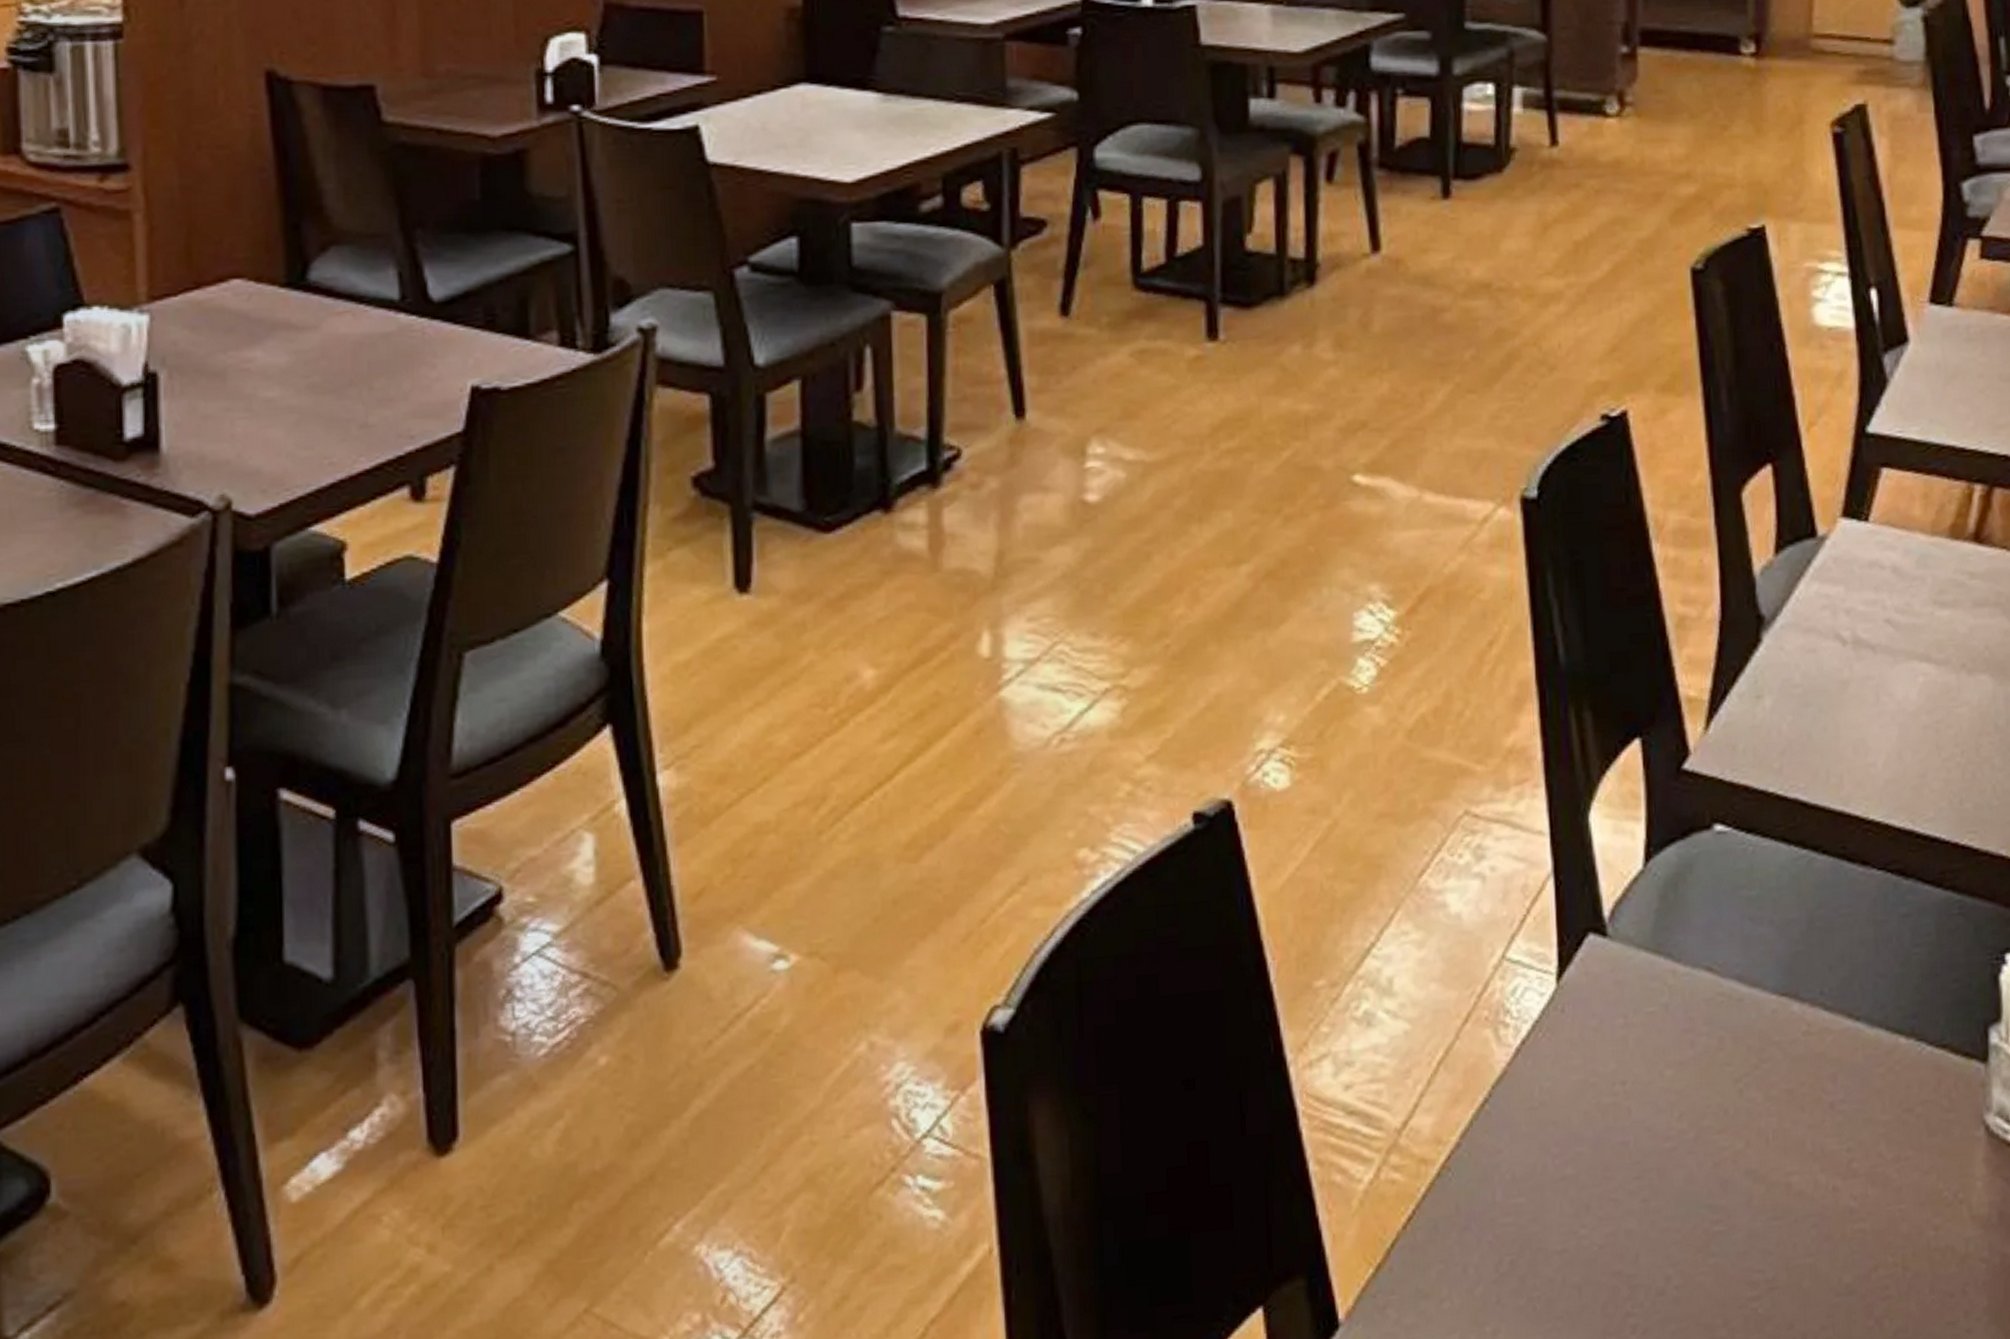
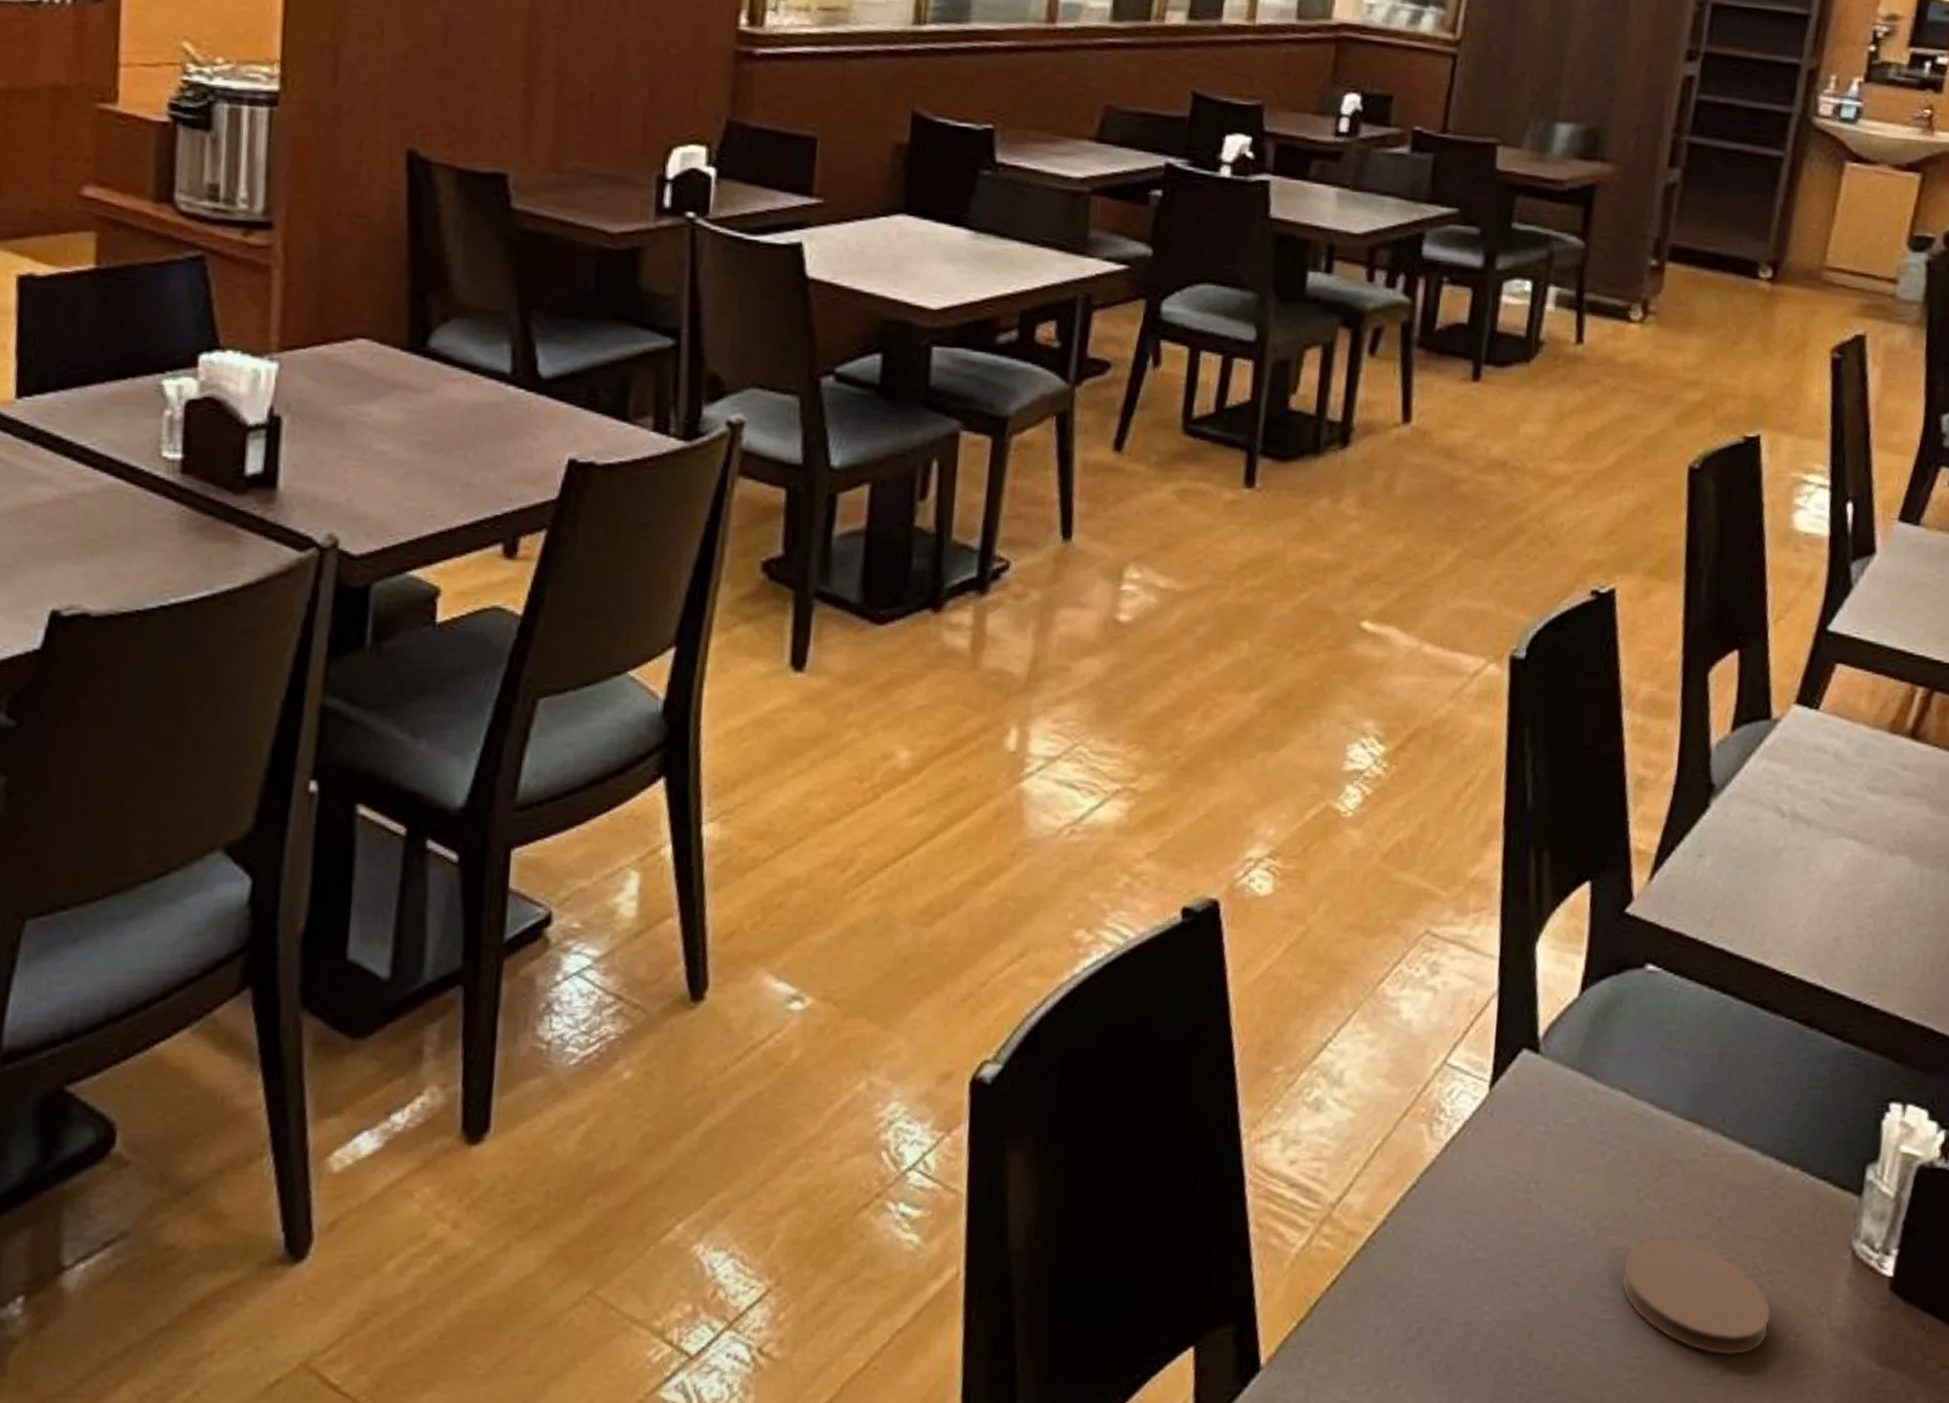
coaster: none [1731,1133,1904,1260] -> present [1621,1239,1772,1356]

